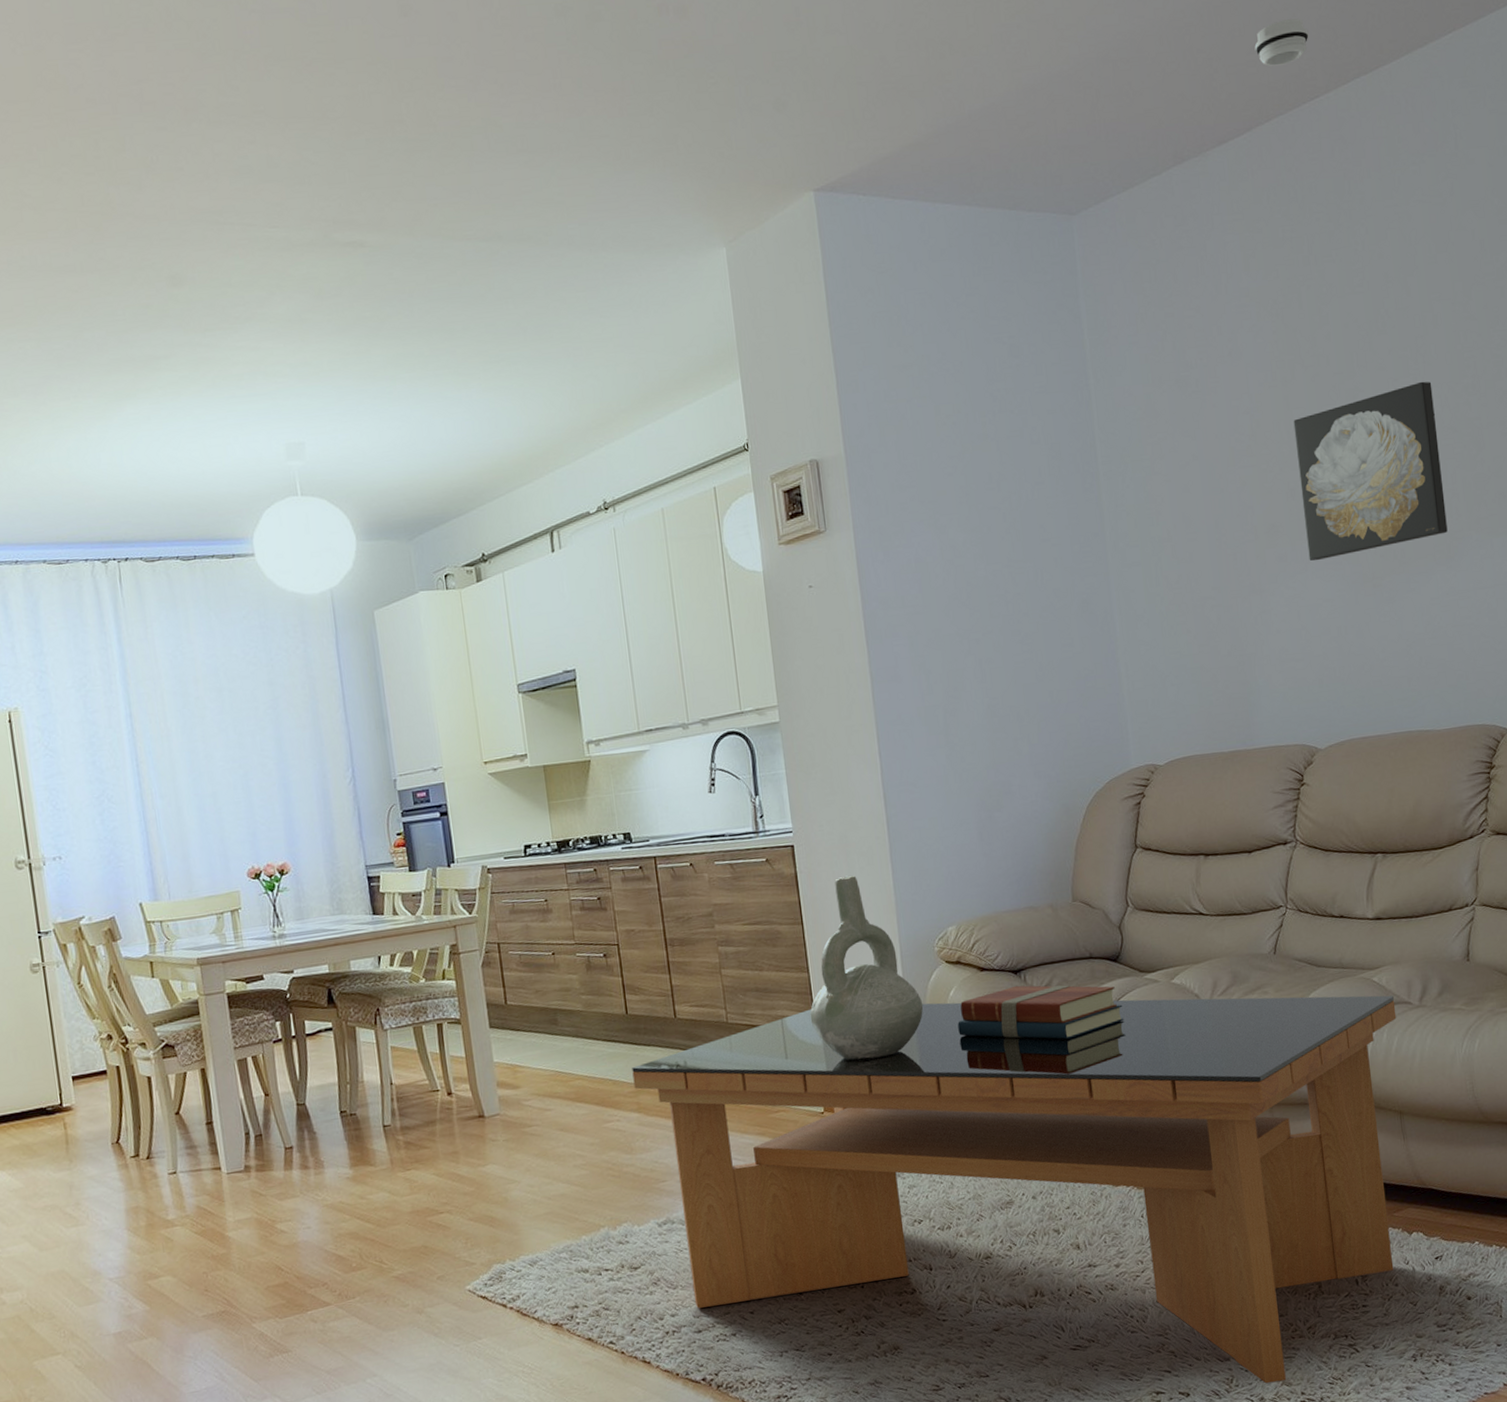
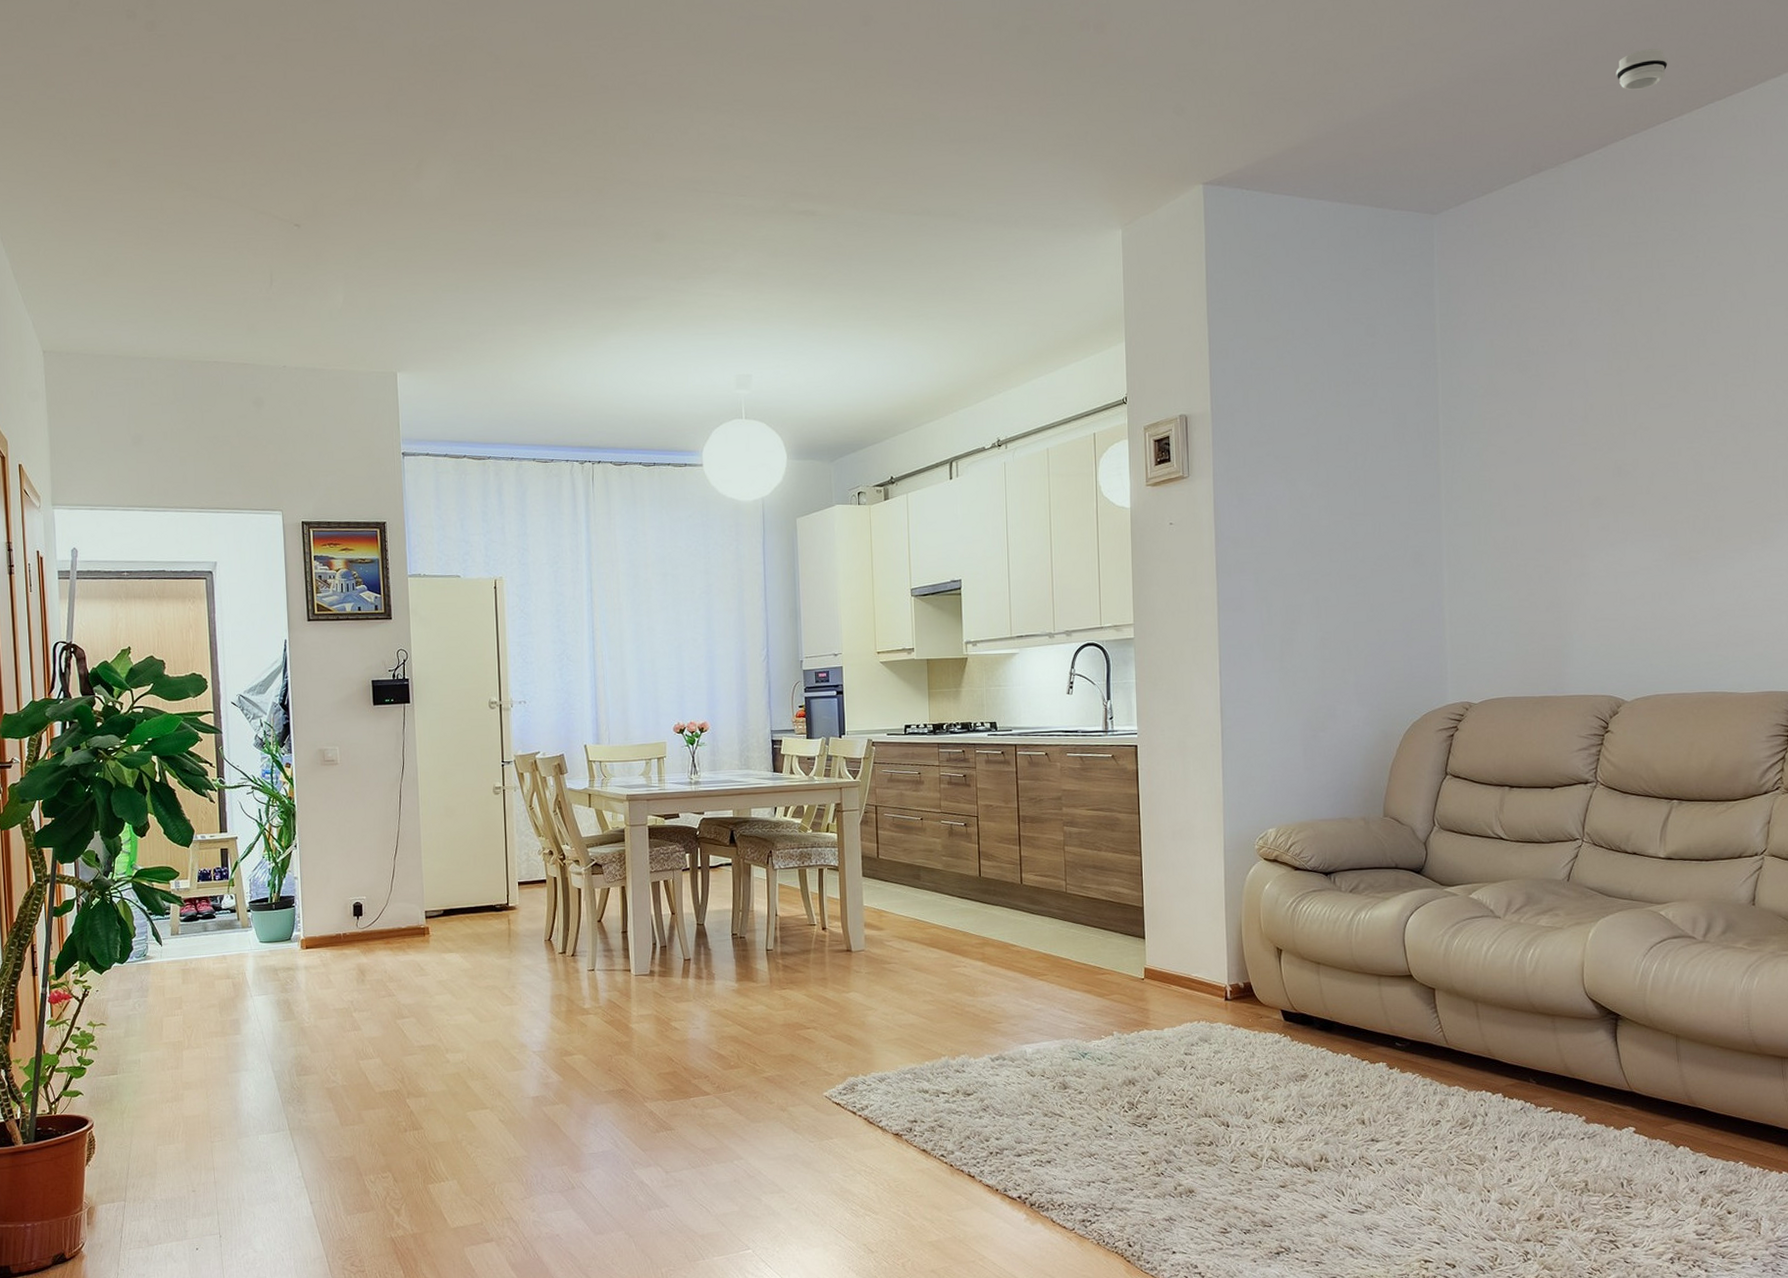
coffee table: present [632,995,1397,1384] -> none [980,888,1680,1266]
decorative vase: present [810,875,924,1060] -> none [1139,775,1241,937]
books: present [957,985,1124,1040] -> none [1270,886,1423,938]
wall art: present [1293,381,1448,561] -> none [1625,377,1765,533]

